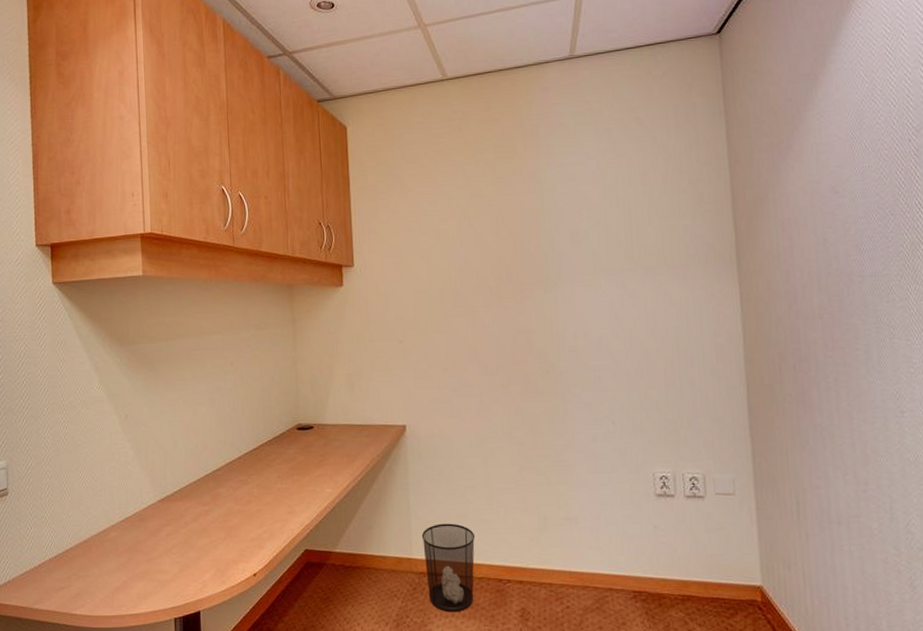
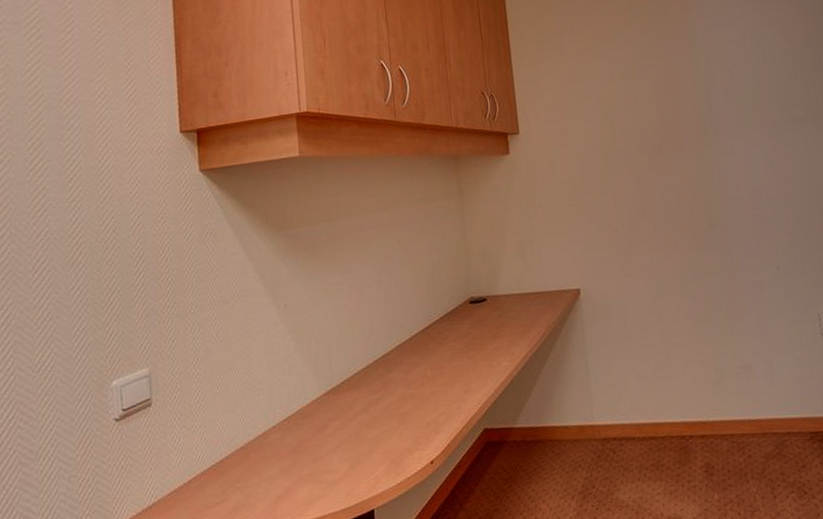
waste bin: present [421,523,476,613] -> none [602,384,659,477]

